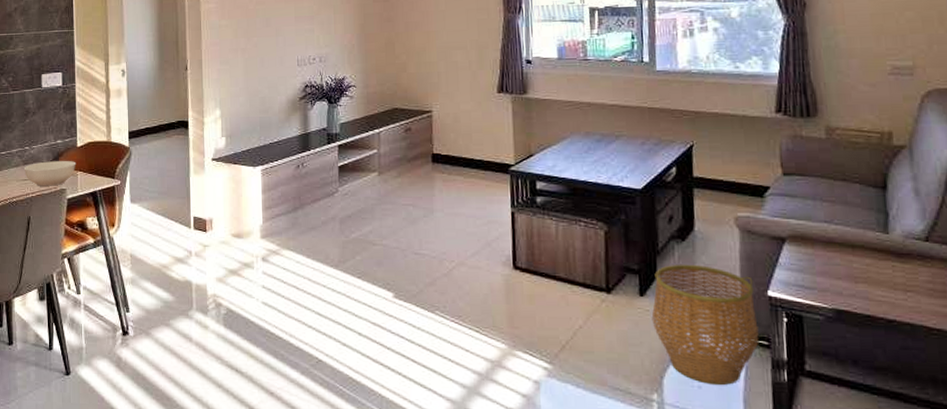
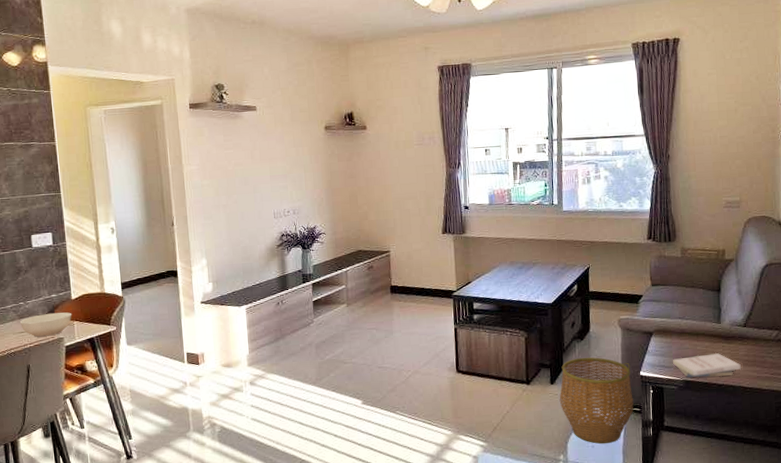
books: none [816,274,924,309] -> present [673,352,742,378]

